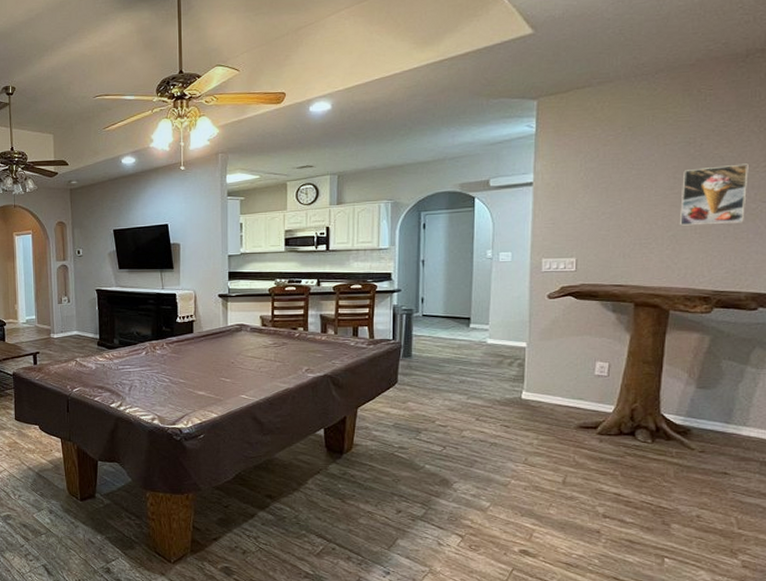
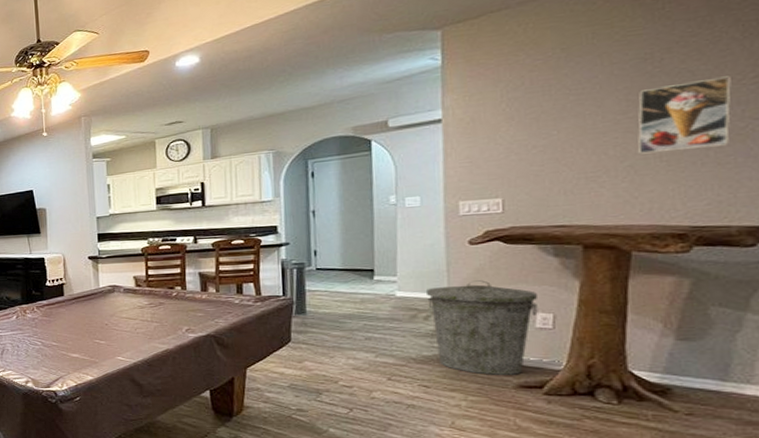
trash can: none [511,331,599,417] -> present [425,280,539,375]

